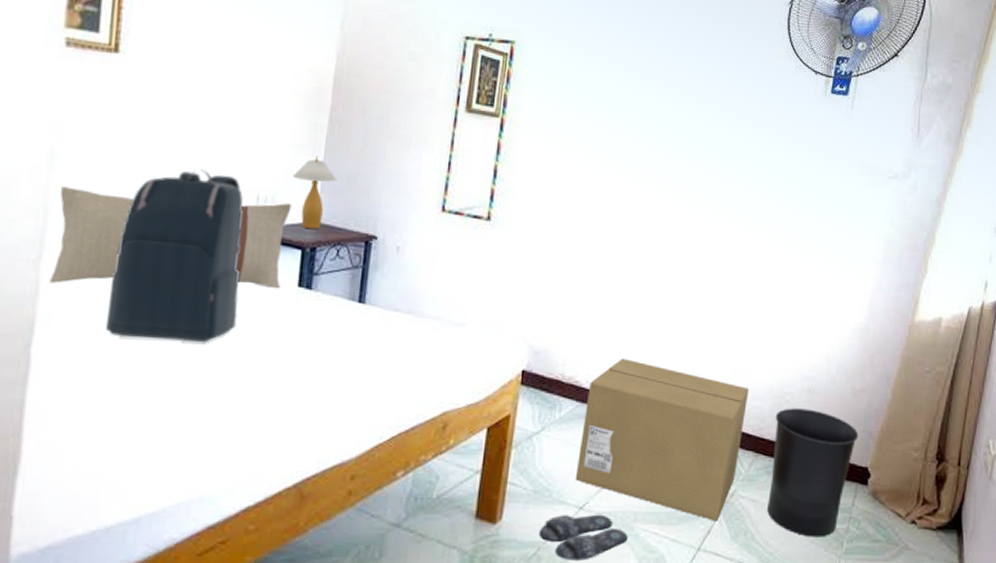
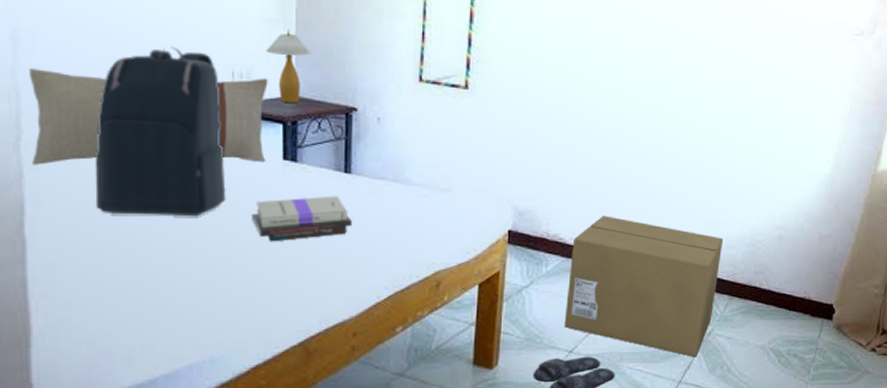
books: none [258,326,361,373] -> present [250,196,352,242]
waste bin: present [767,408,859,537] -> none [741,254,825,367]

